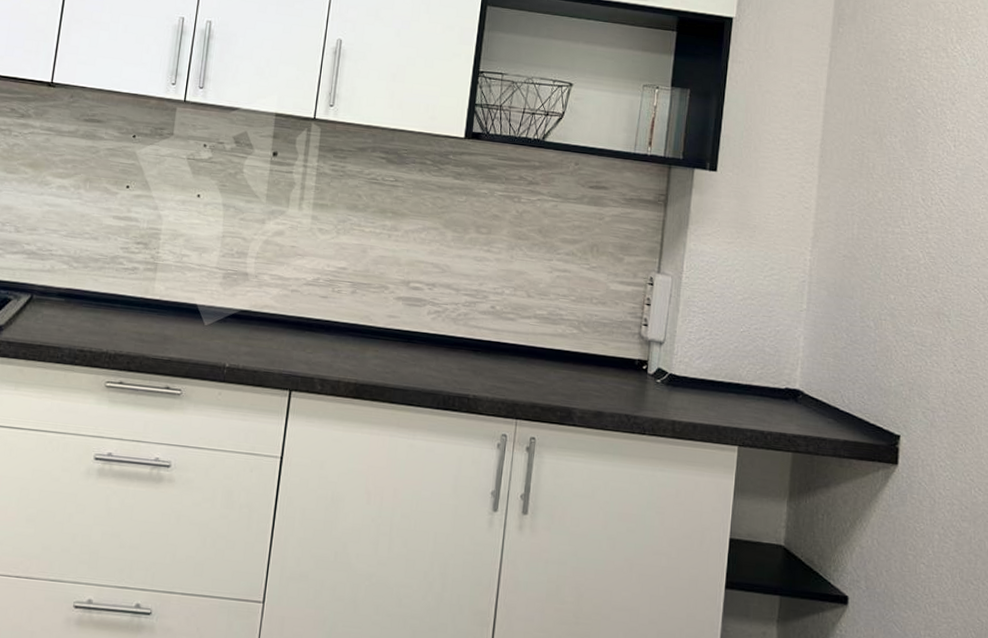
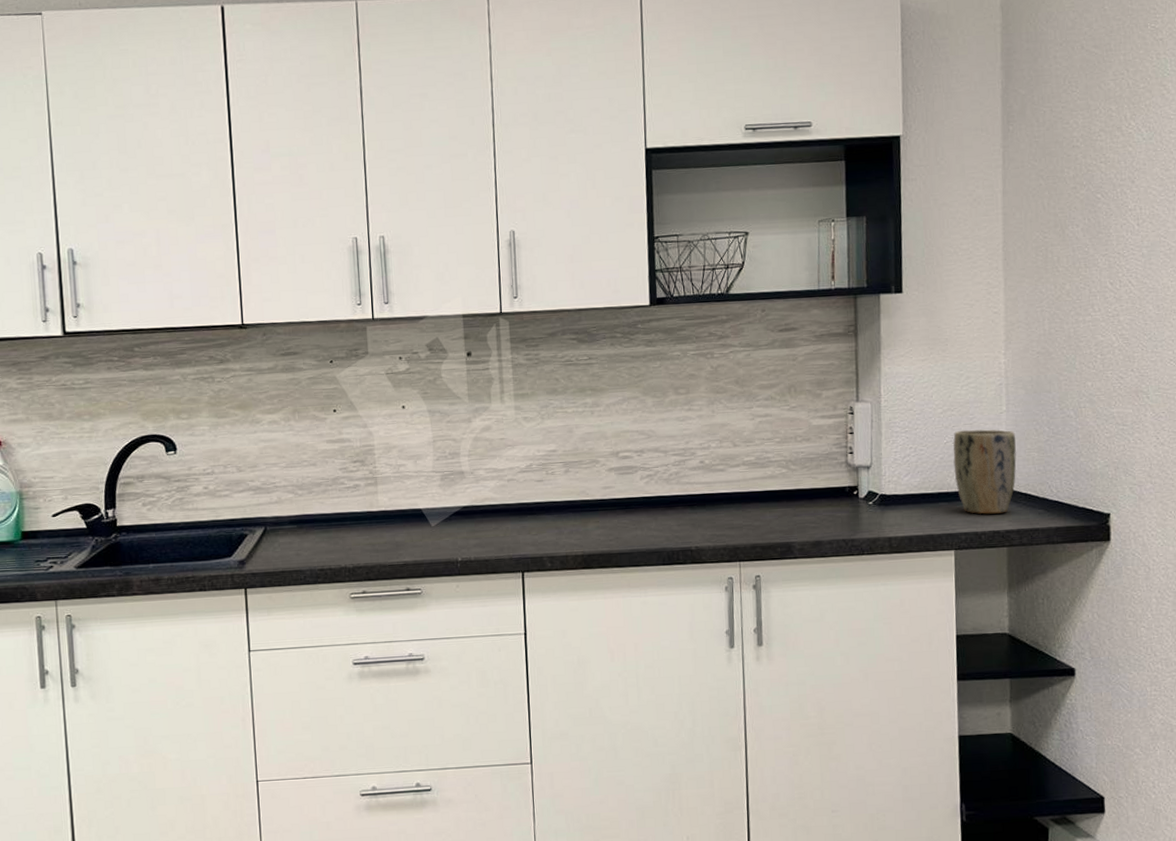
plant pot: none [747,321,813,416] -> present [953,429,1017,514]

